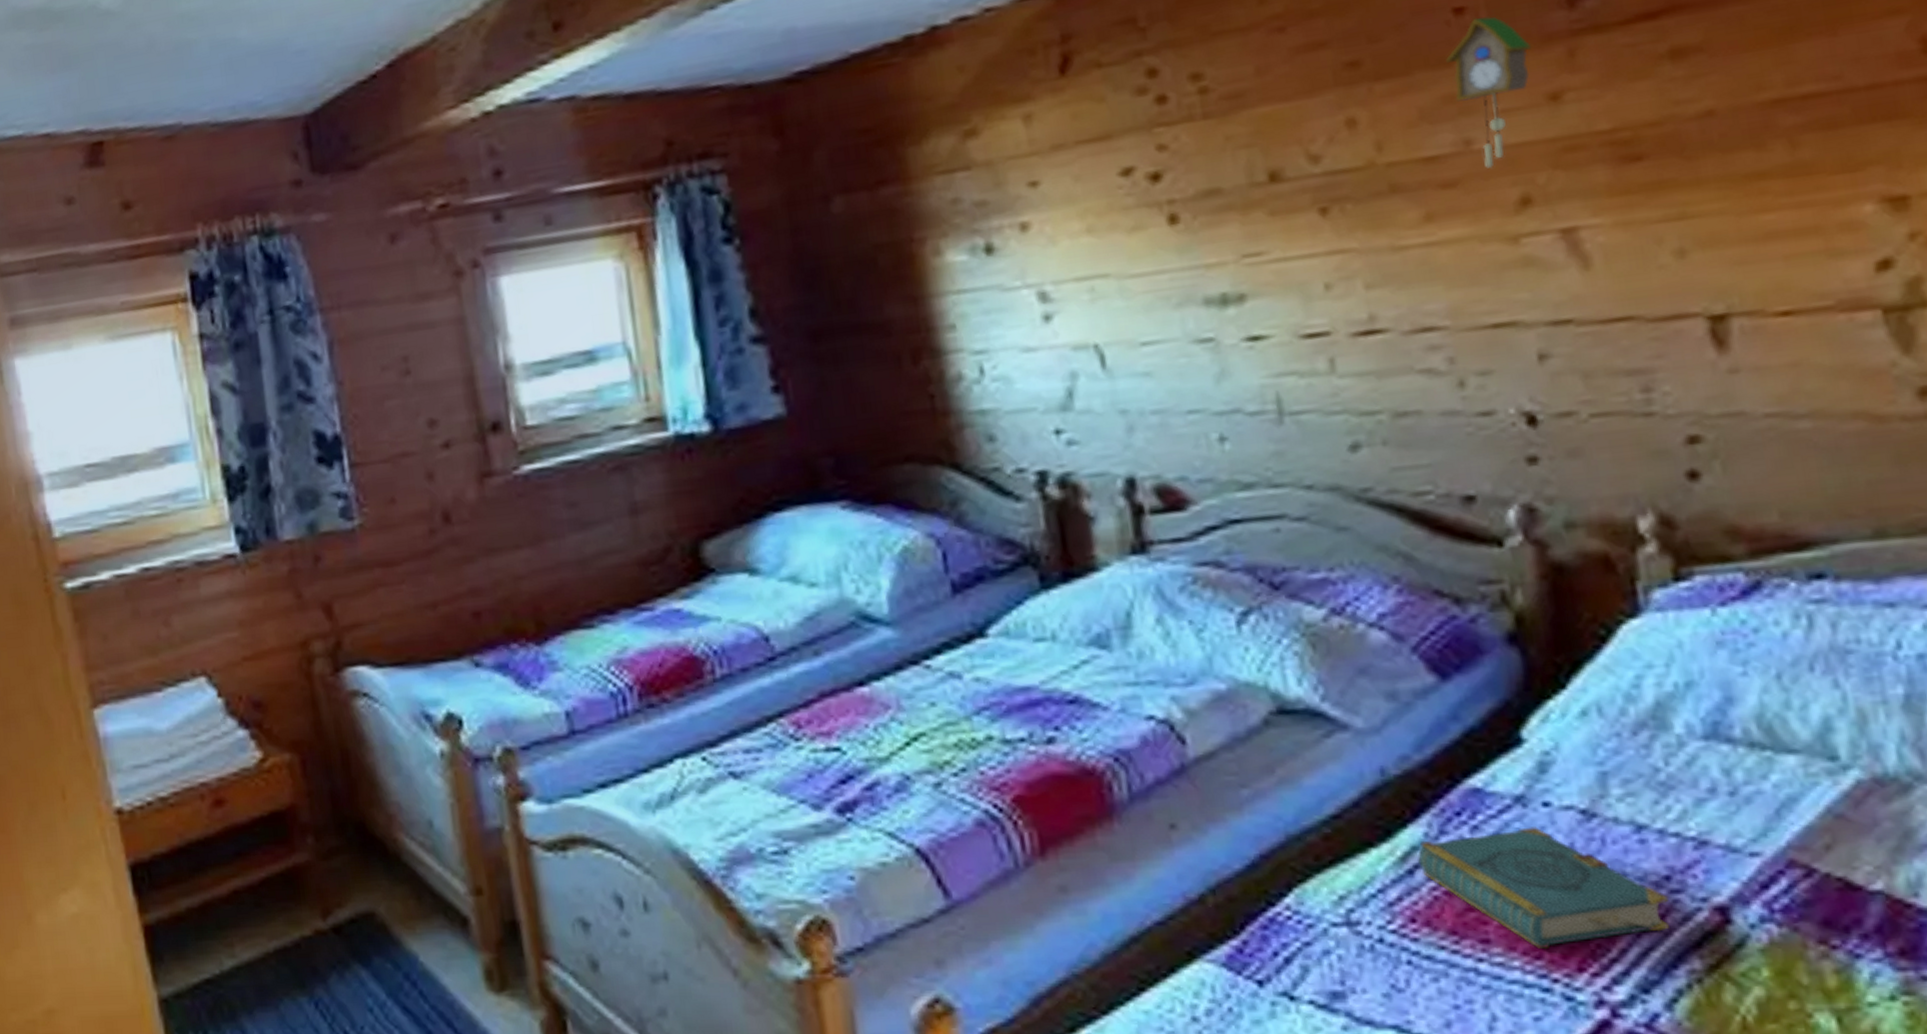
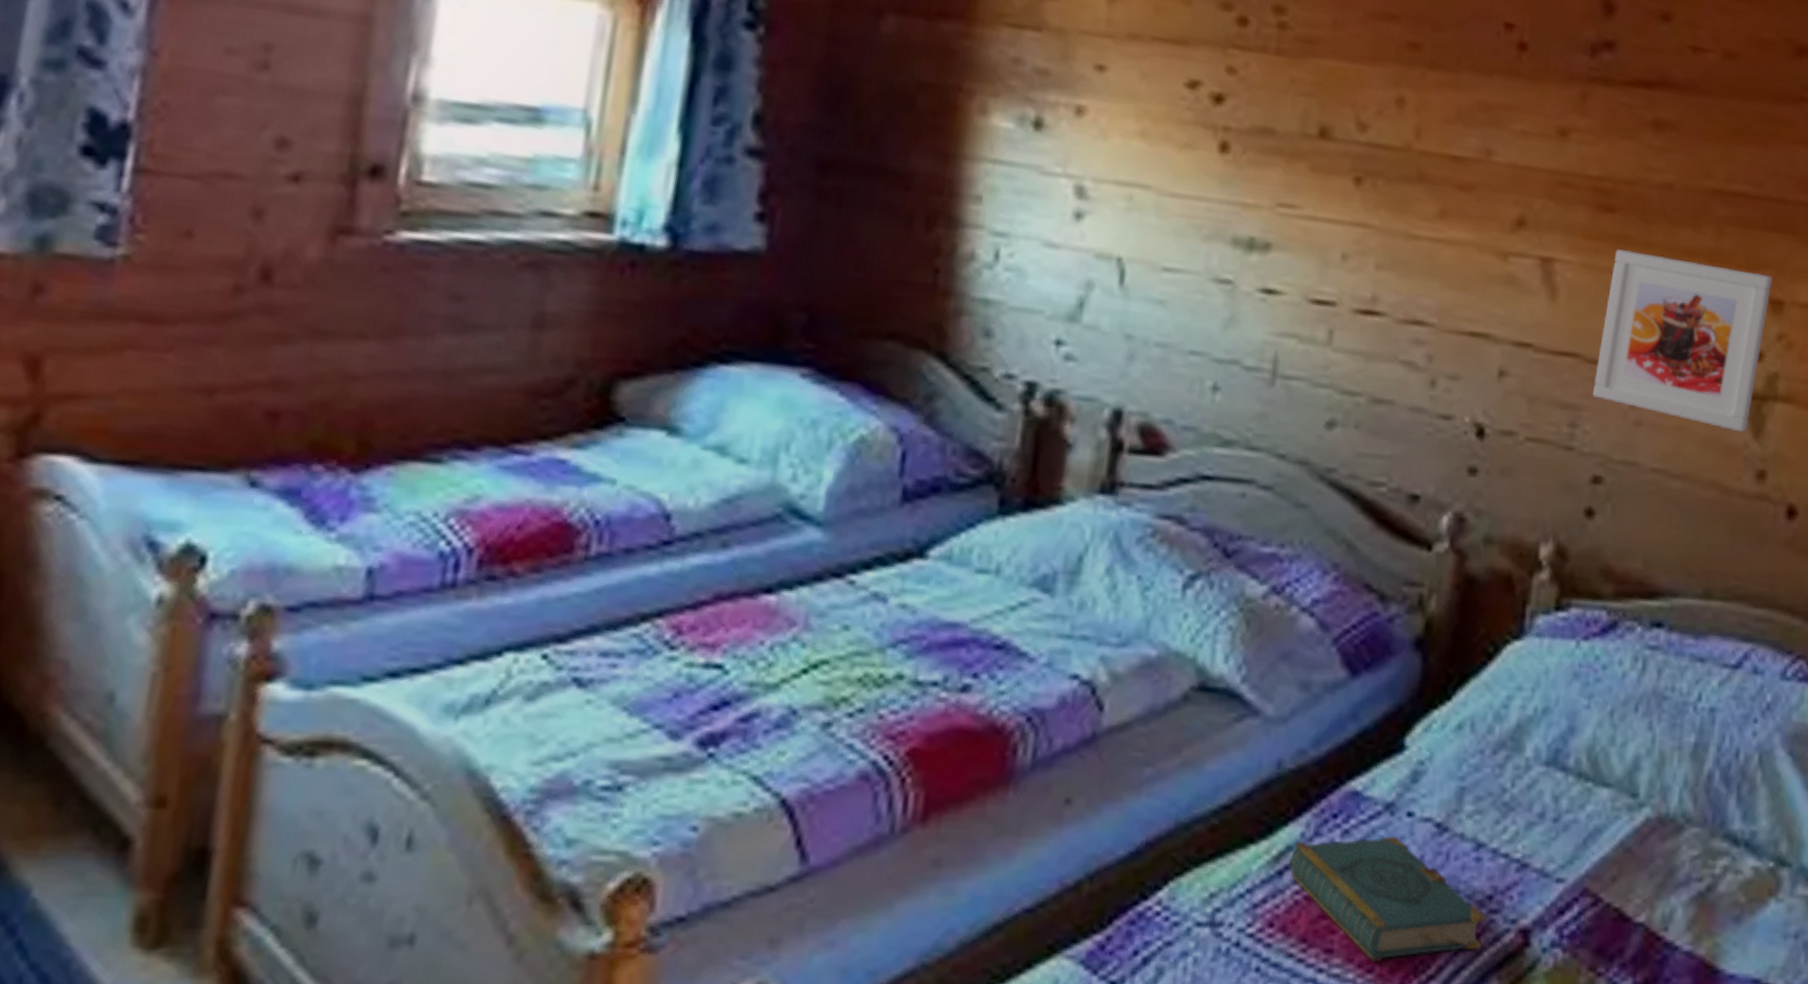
cuckoo clock: present [1446,16,1532,169] -> none [1488,37,1557,184]
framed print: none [1655,172,1891,356] -> present [1592,249,1773,433]

